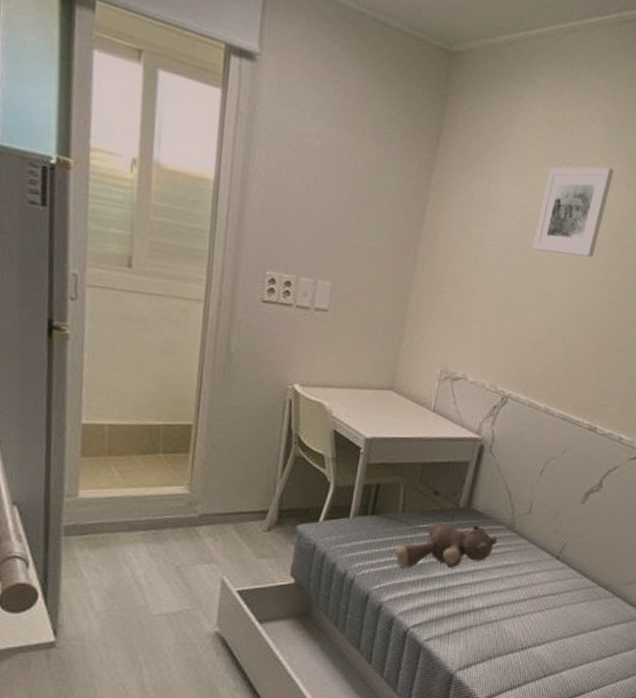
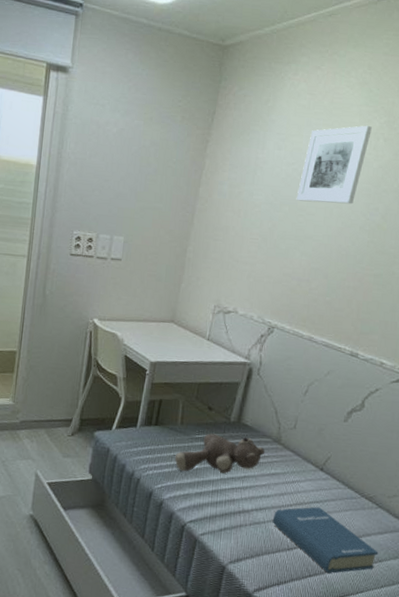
hardback book: none [505,600,614,671] -> present [272,507,379,573]

